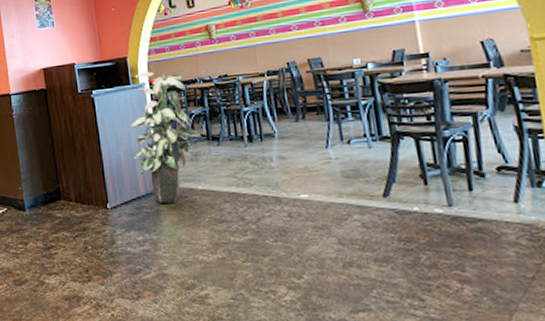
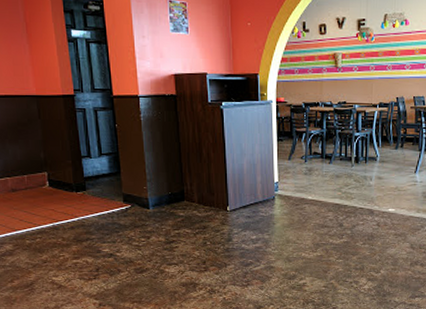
indoor plant: present [130,72,203,203] -> none [254,91,318,209]

